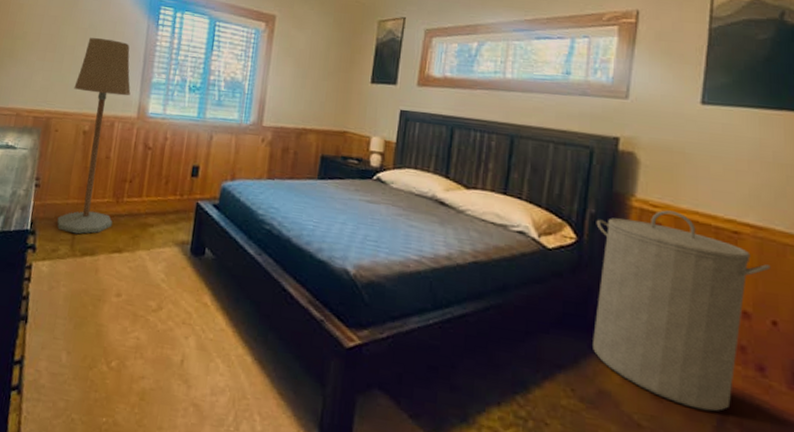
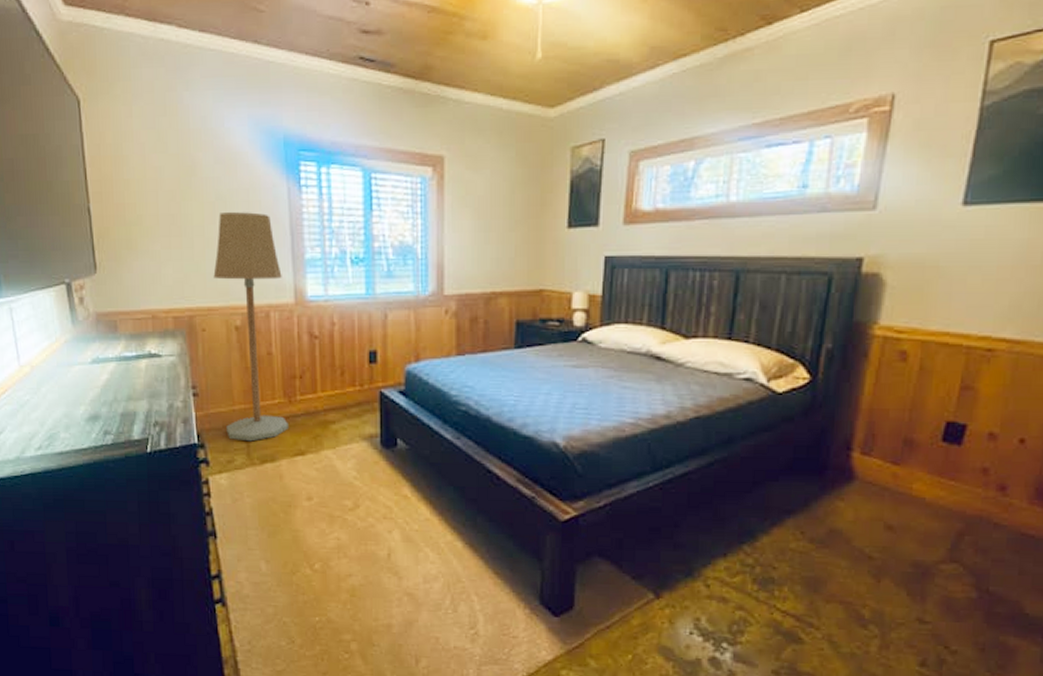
laundry hamper: present [593,210,771,412] -> none [825,335,1025,536]

